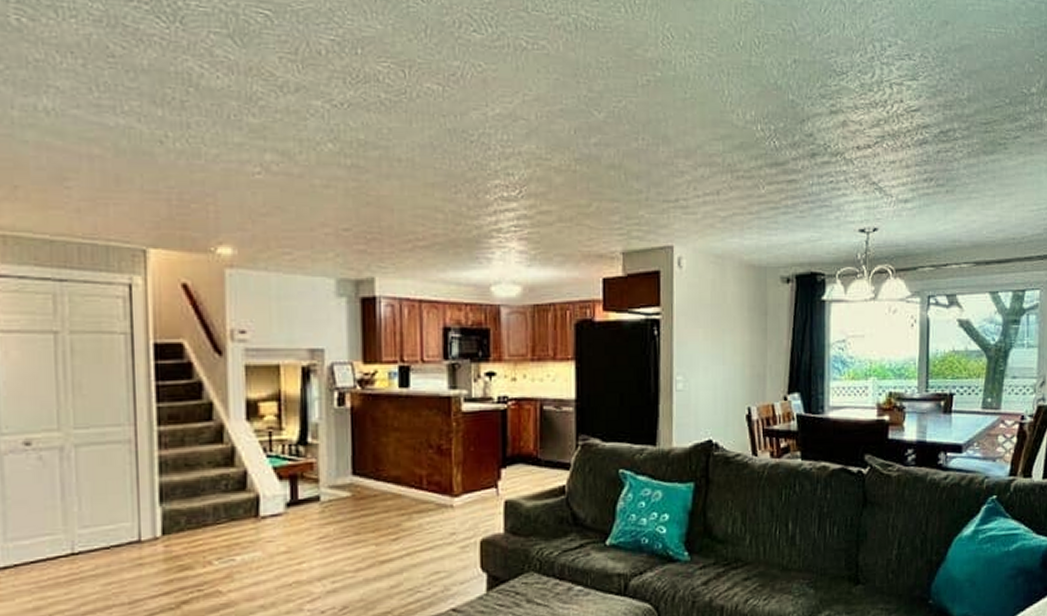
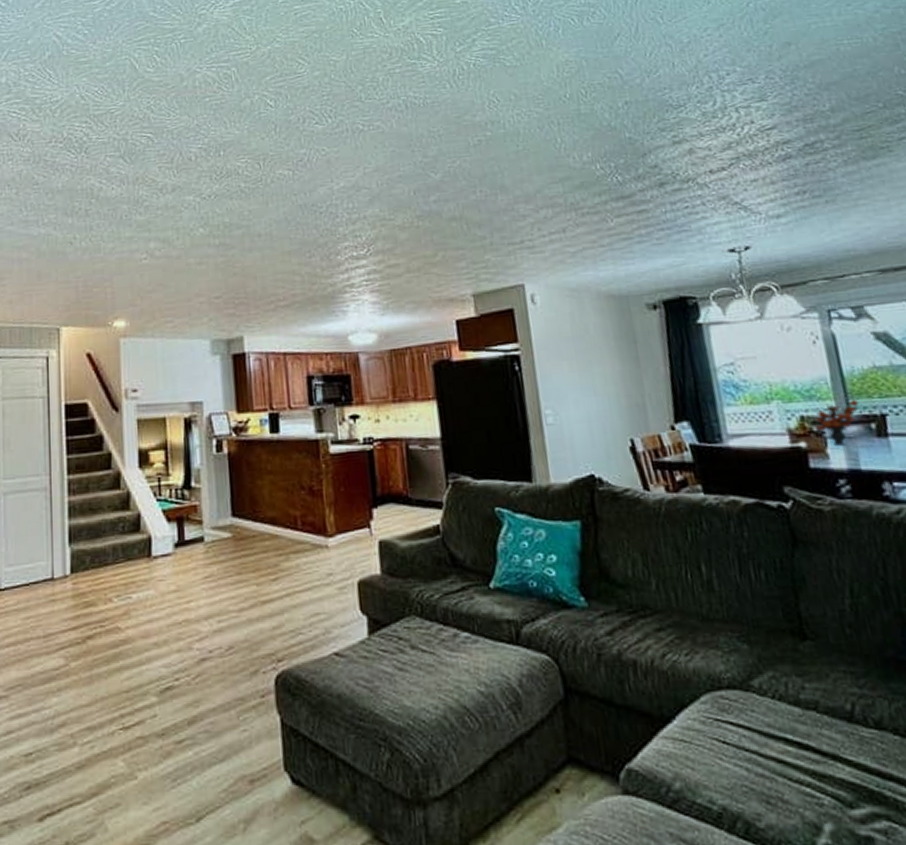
bouquet: none [900,377,935,421] -> present [814,398,859,447]

